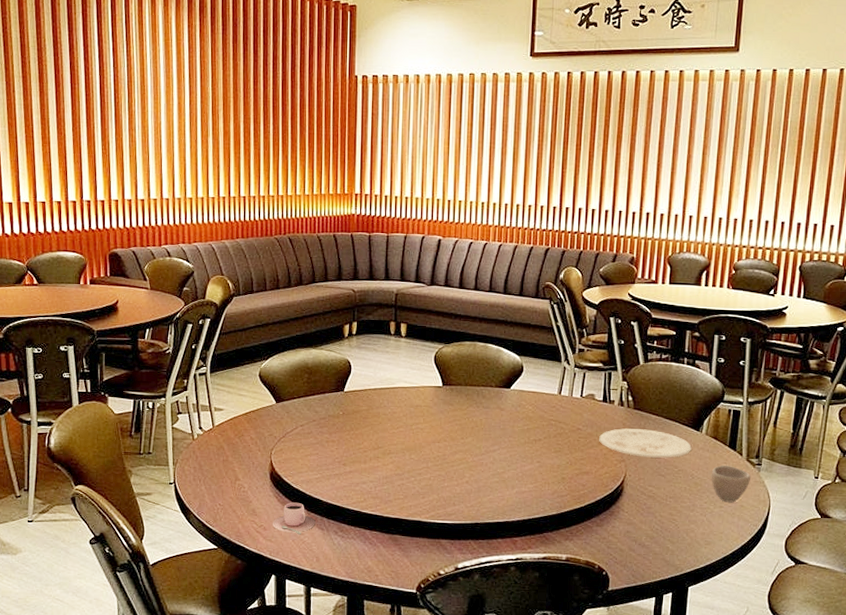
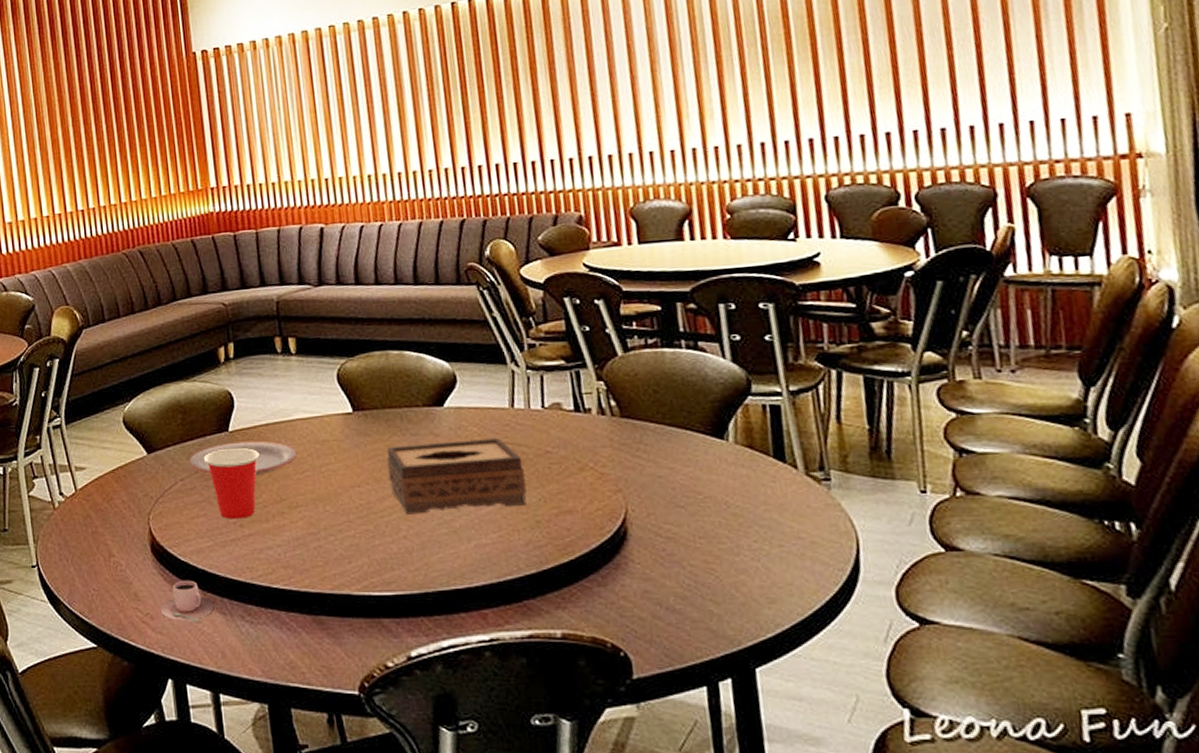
plate: none [309,400,395,428] -> present [188,441,297,476]
cup: none [321,404,366,459] -> present [203,447,260,519]
tissue box: none [462,415,560,466] -> present [387,438,527,515]
plate: present [599,428,692,458] -> none [578,443,718,483]
cup: present [711,464,752,503] -> none [754,484,819,539]

